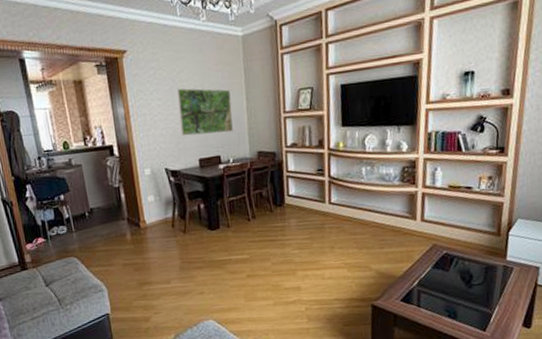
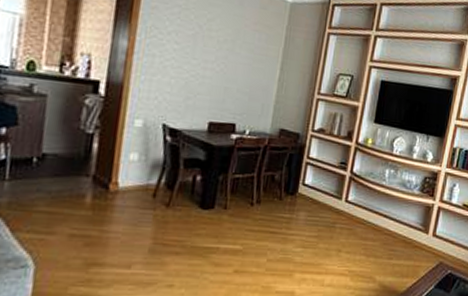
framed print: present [176,88,233,137] -> none [194,36,264,101]

